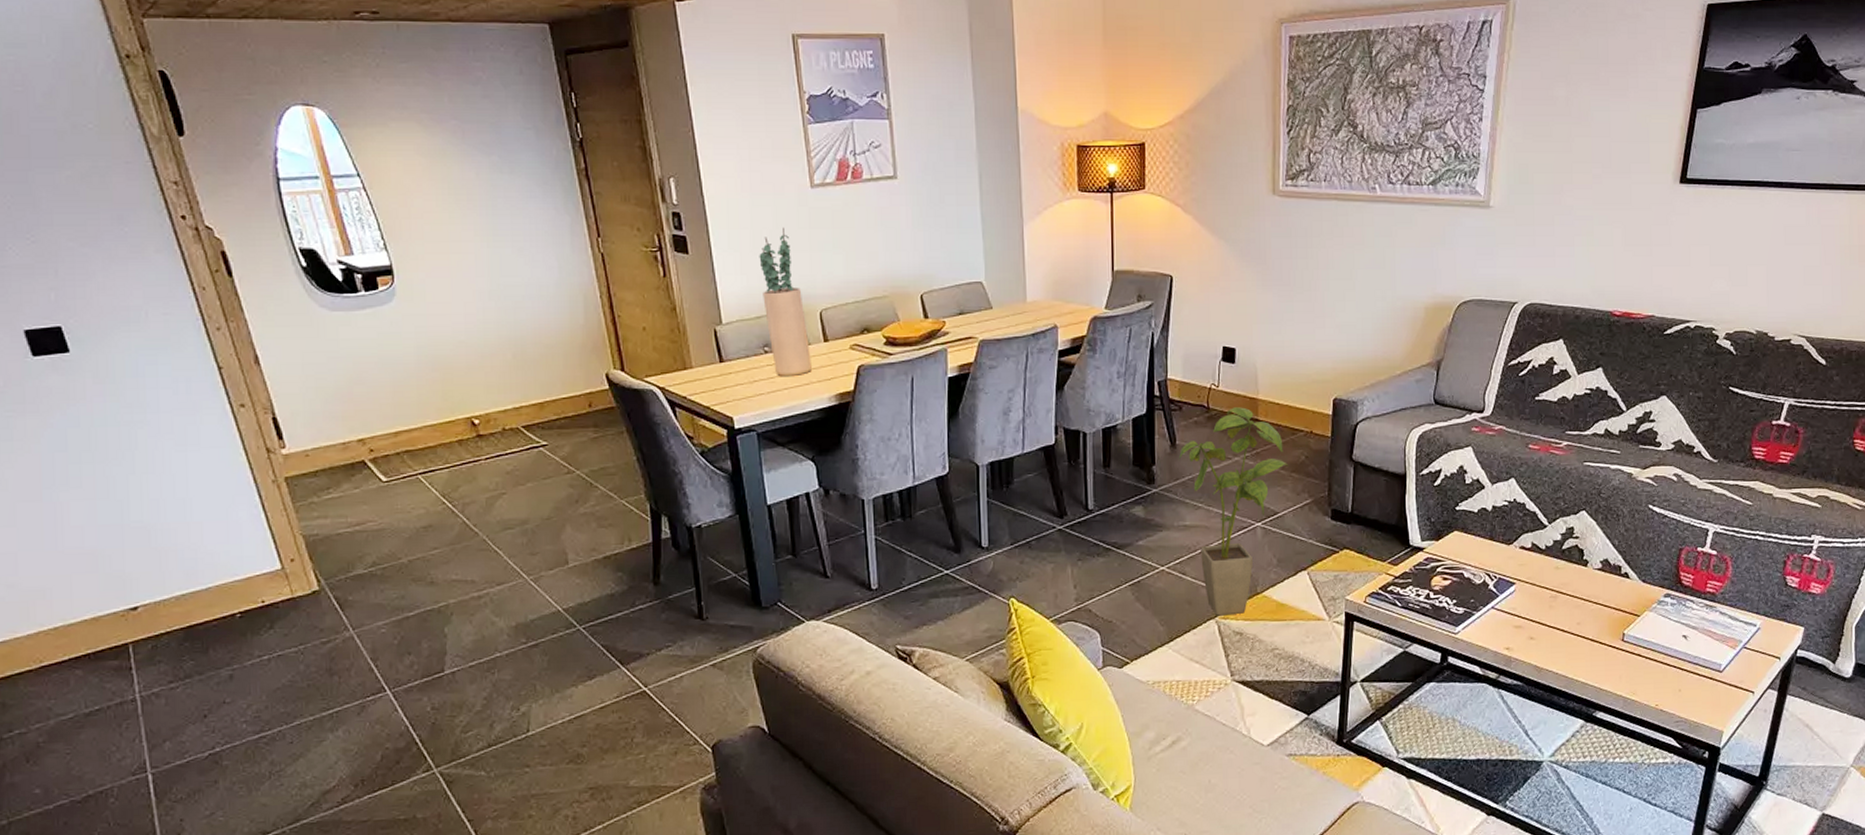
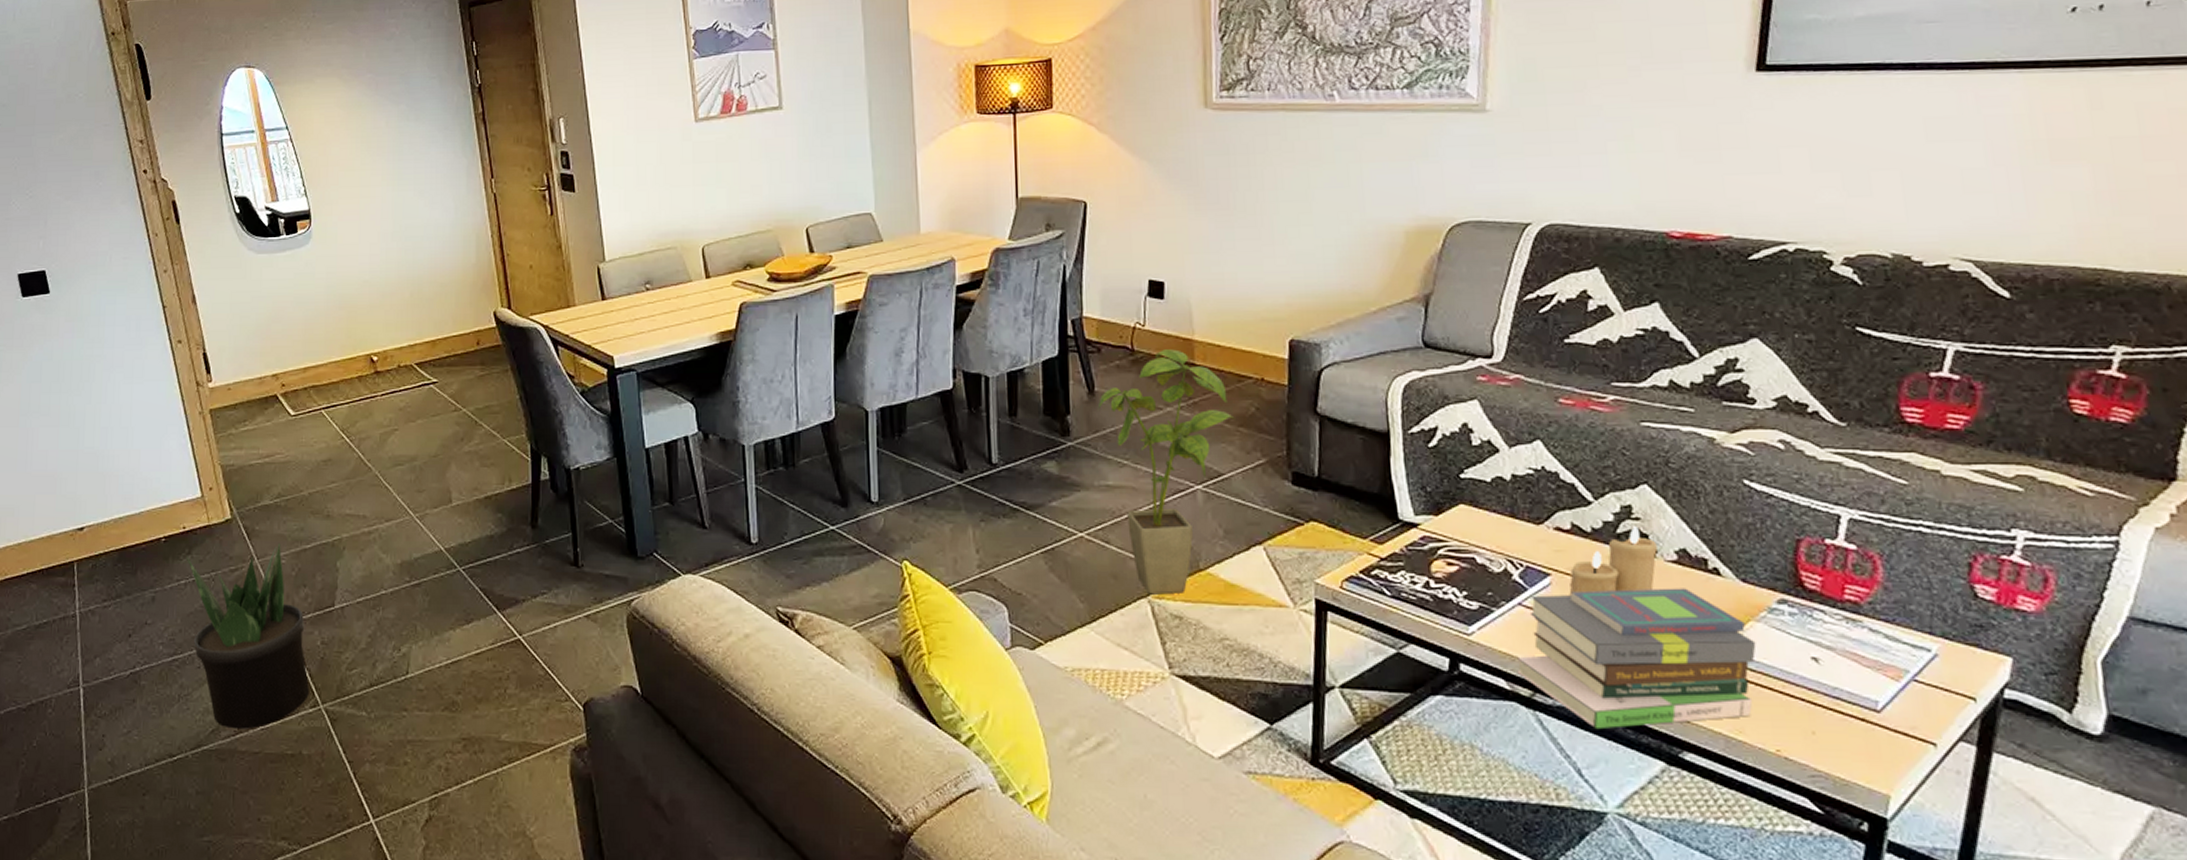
planter: none [268,611,420,800] -> present [187,542,309,729]
vase: present [759,227,812,377] -> none [643,162,693,315]
books: none [1488,589,1648,700] -> present [1517,588,1757,730]
candle: none [1527,543,1589,599] -> present [1569,526,1658,595]

